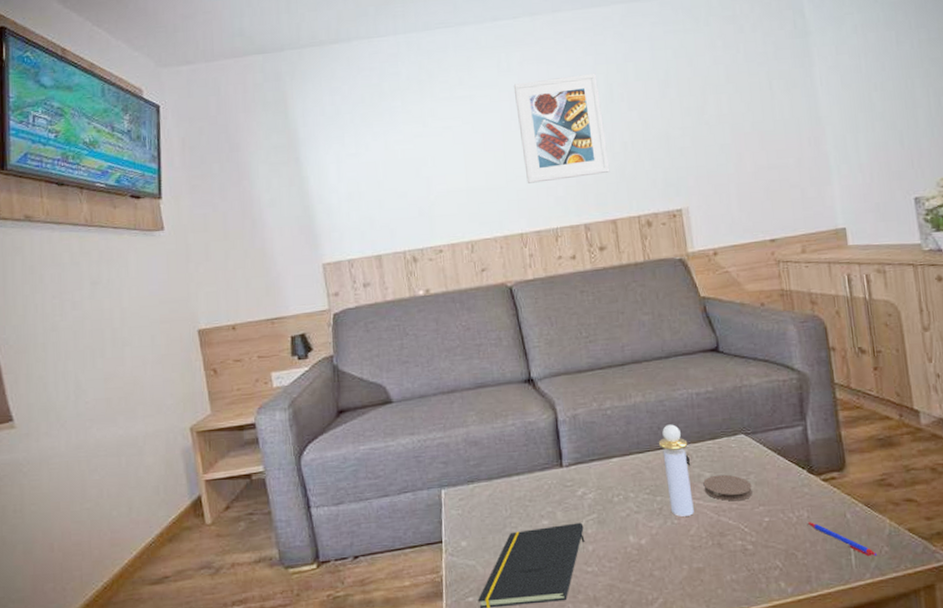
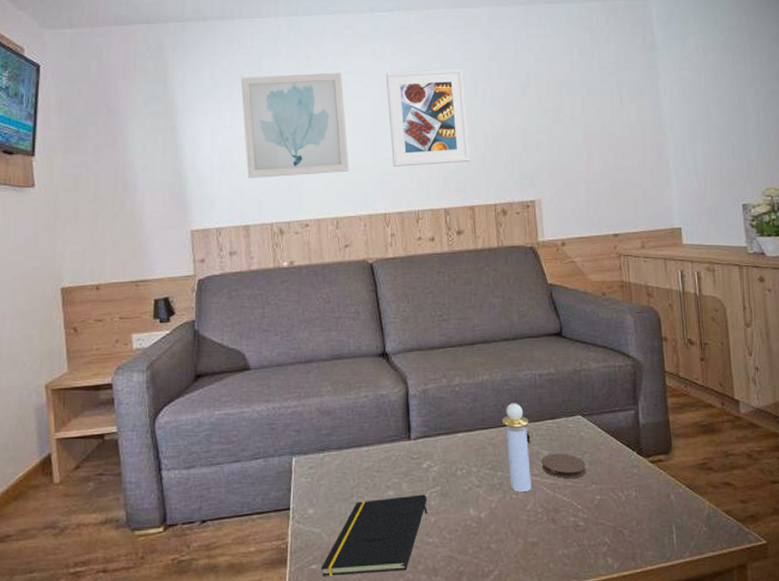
wall art: none [362,88,482,206] -> present [240,72,349,178]
pen: present [807,522,877,557] -> none [634,501,696,537]

